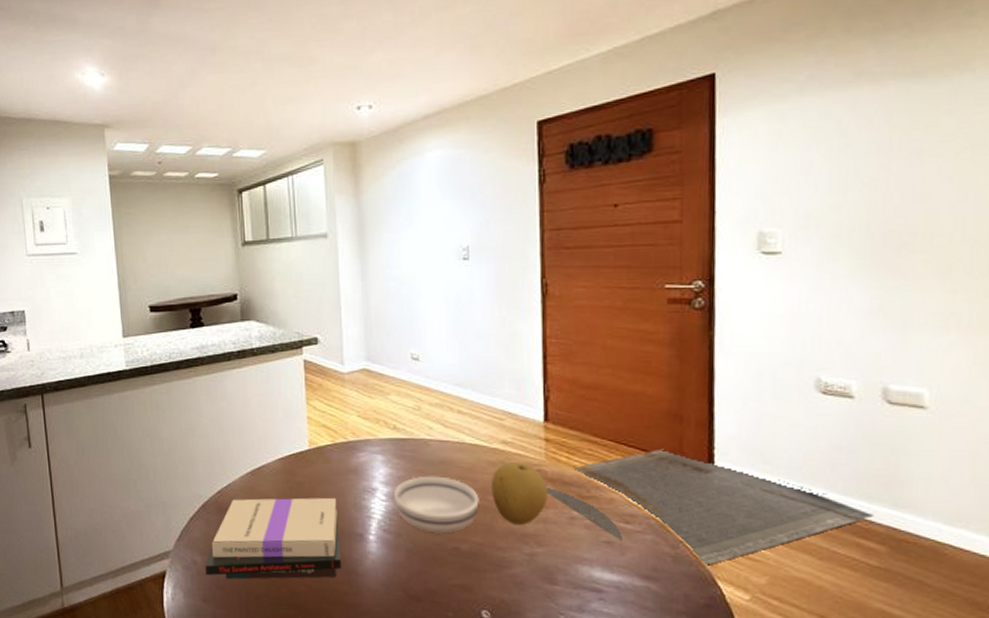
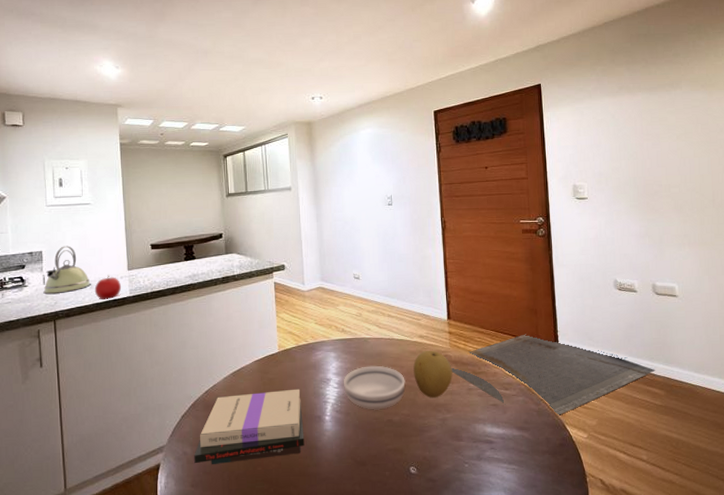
kettle: none [28,305,81,362] -> present [43,246,91,294]
fruit: none [85,342,117,373] -> present [94,275,122,300]

